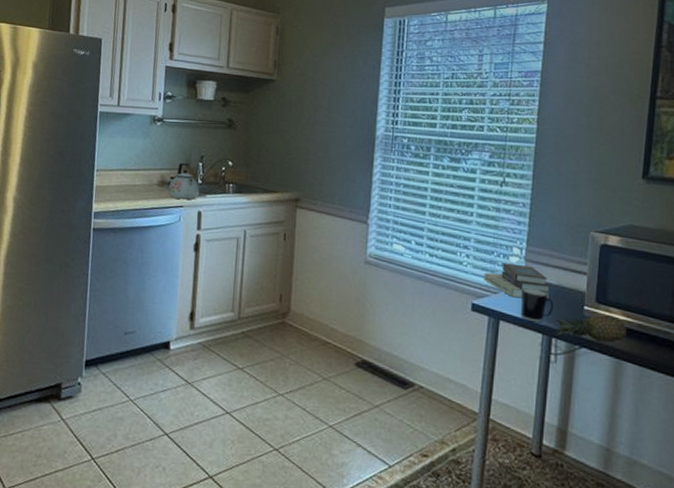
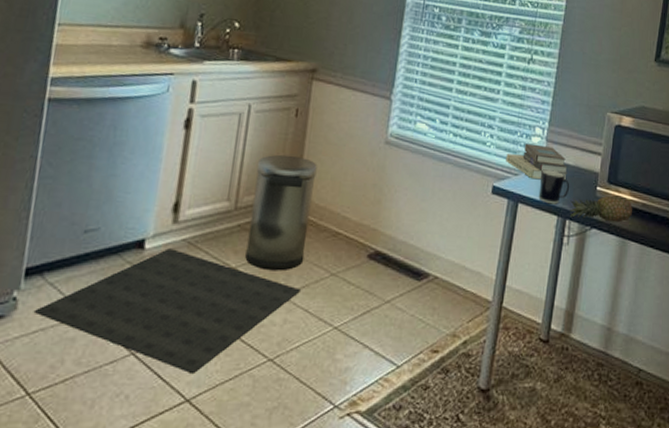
doormat: none [93,350,298,455] -> present [33,248,300,373]
kettle: present [168,162,200,201] -> none [155,20,197,67]
pedal bin: none [249,272,305,374] -> present [245,154,317,271]

